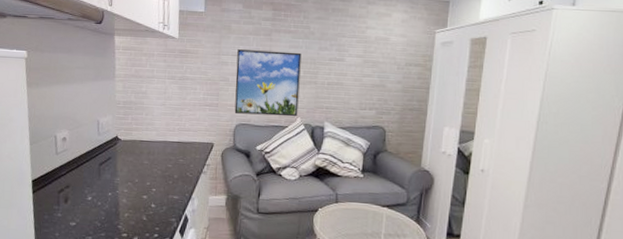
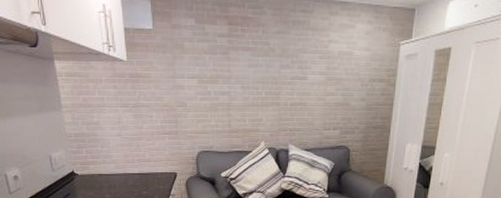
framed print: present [234,49,302,117] -> none [193,71,262,141]

